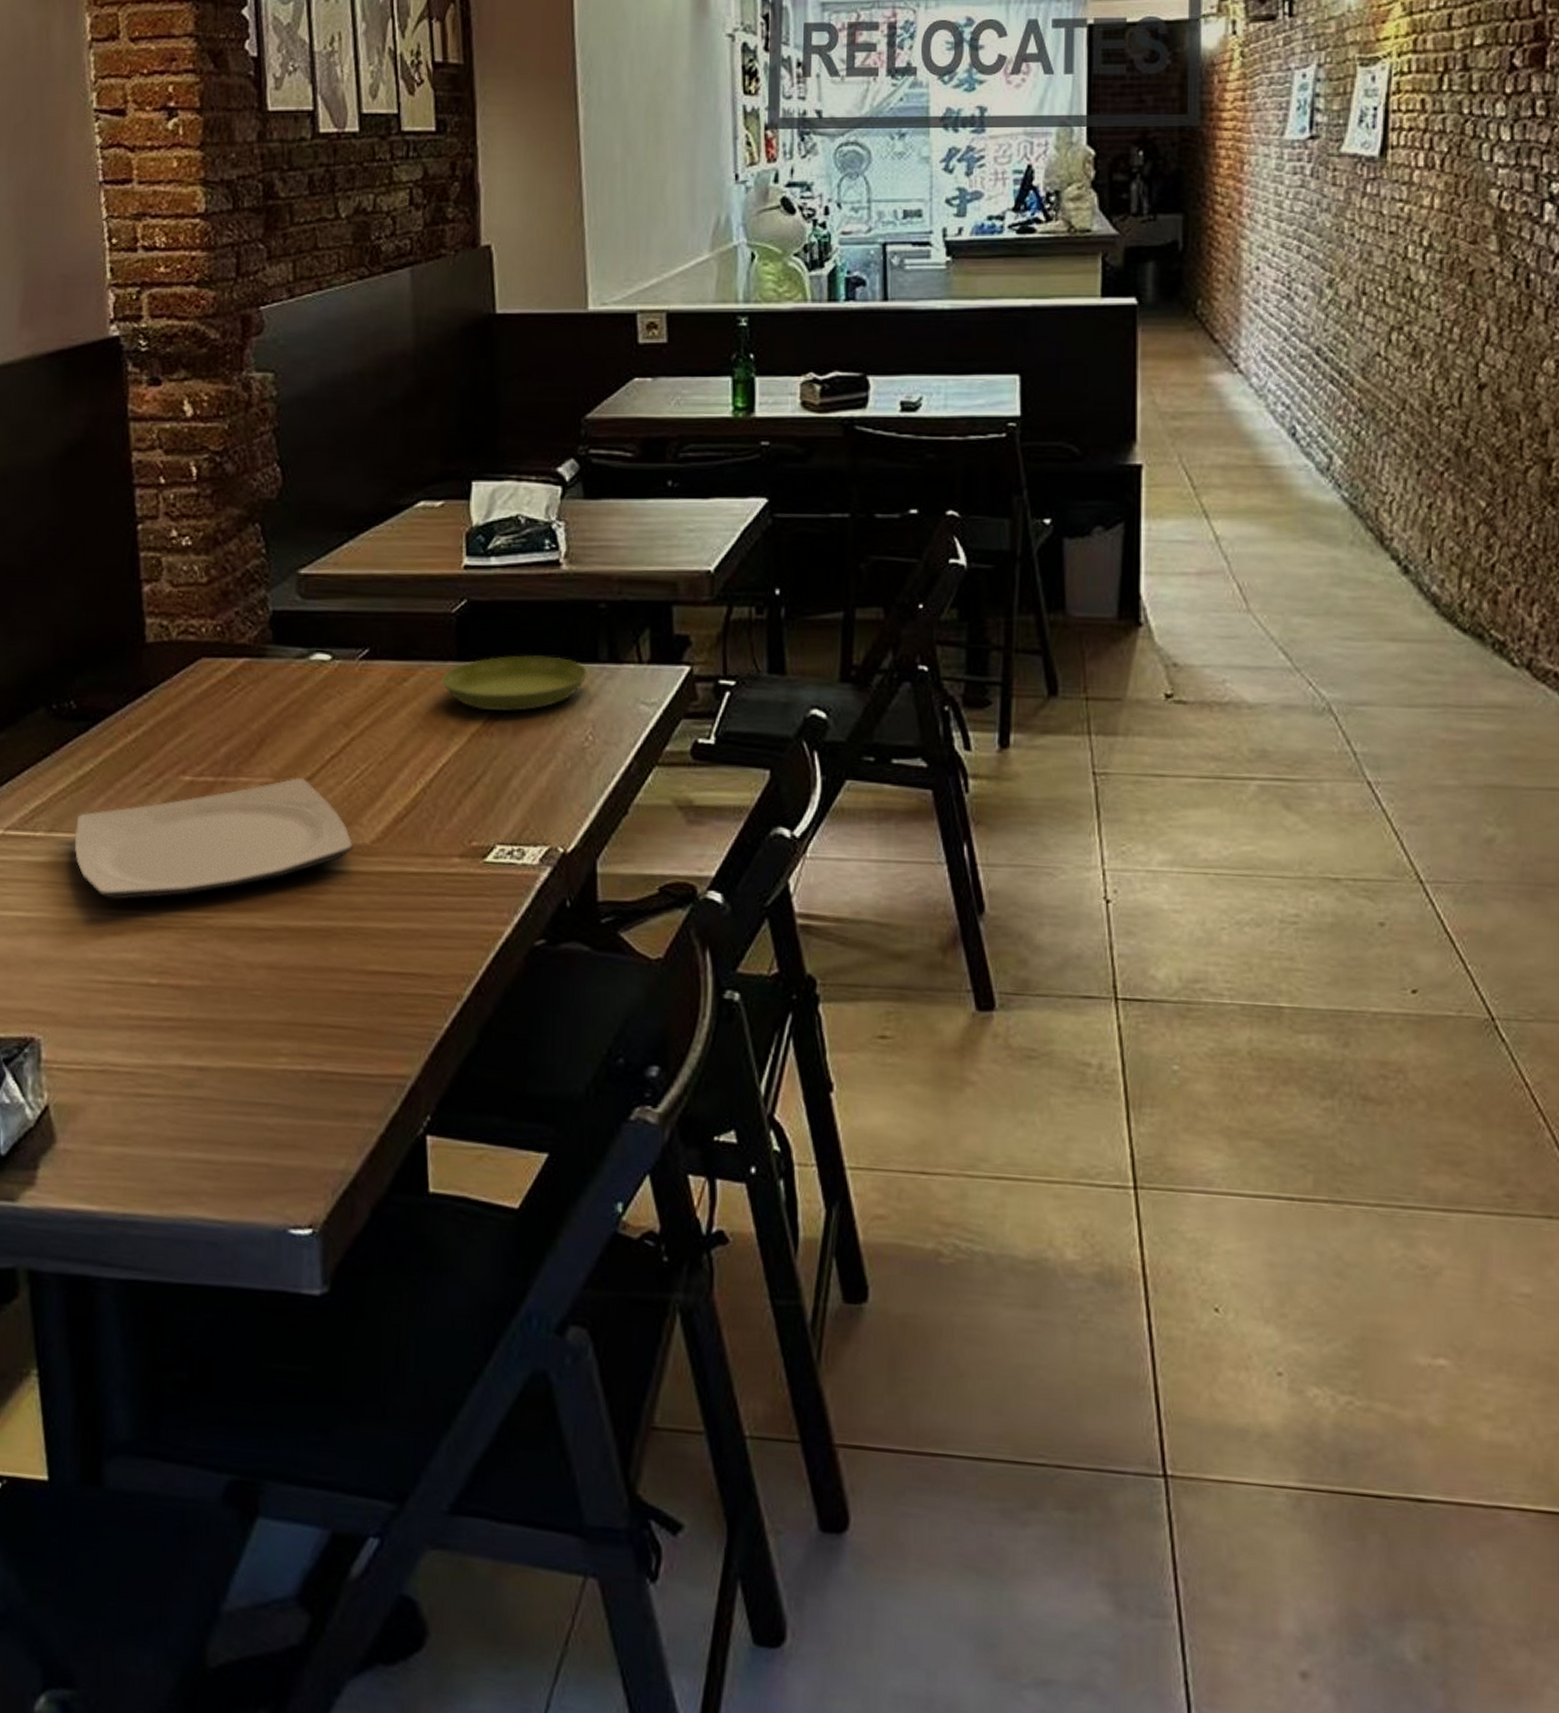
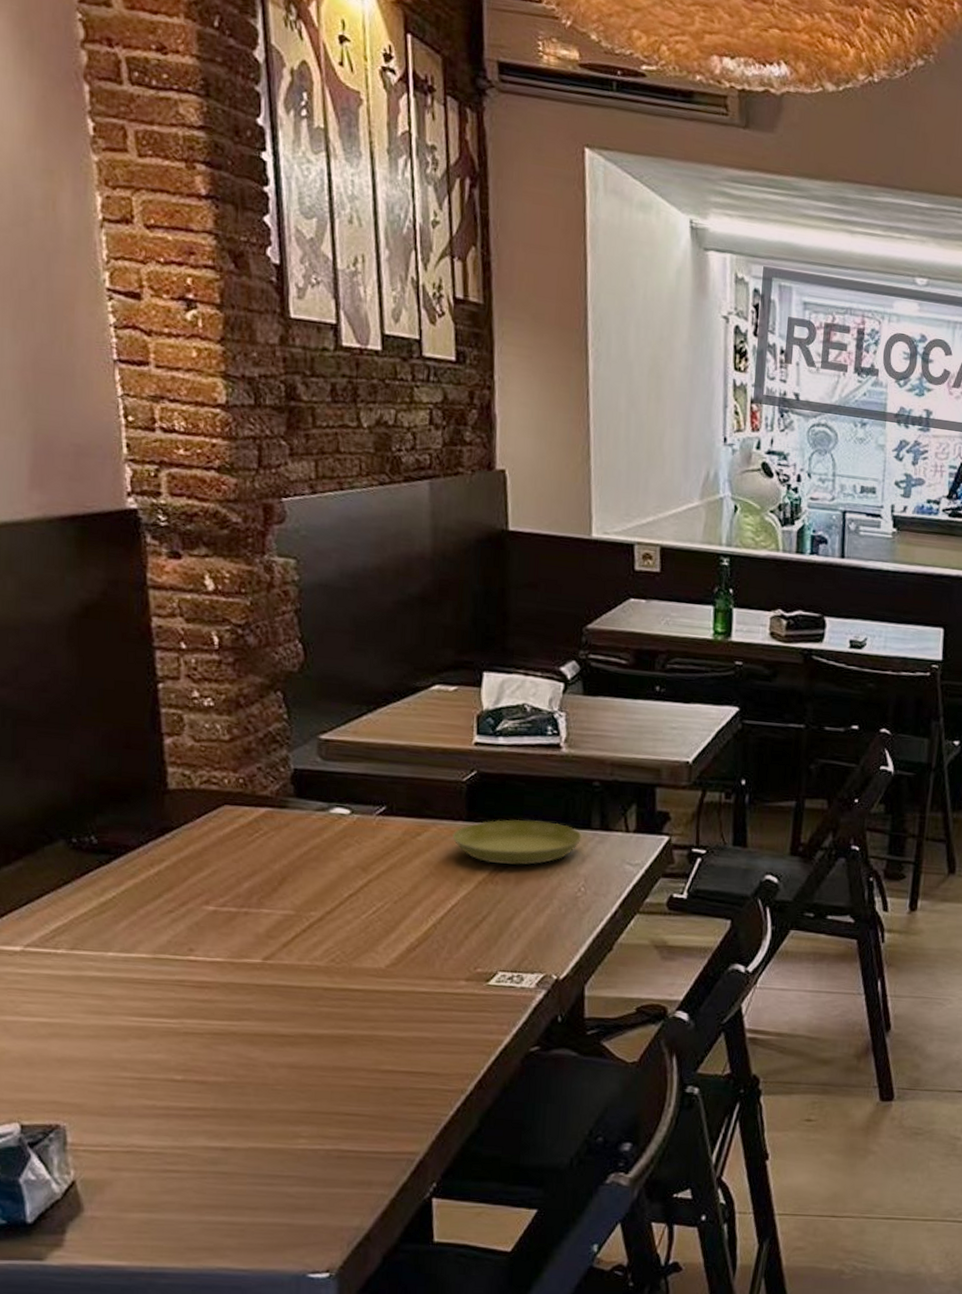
plate: present [74,778,353,901] -> none [97,911,370,1010]

